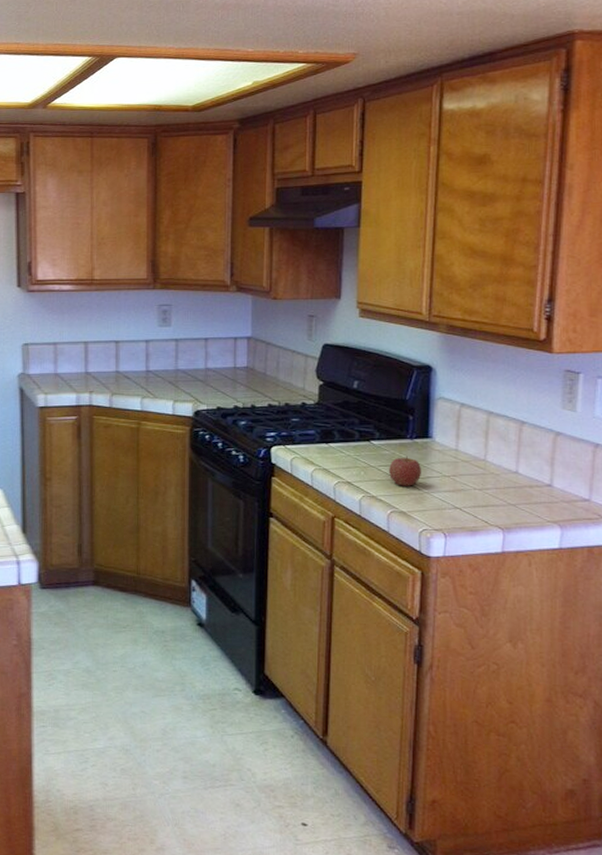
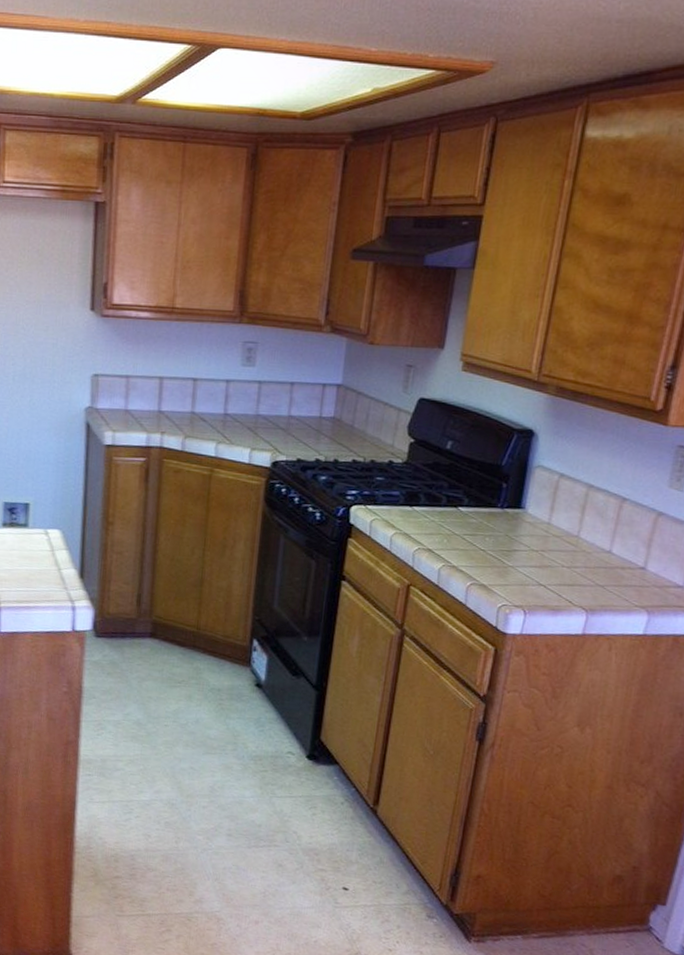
apple: present [389,457,422,486] -> none [473,526,510,559]

